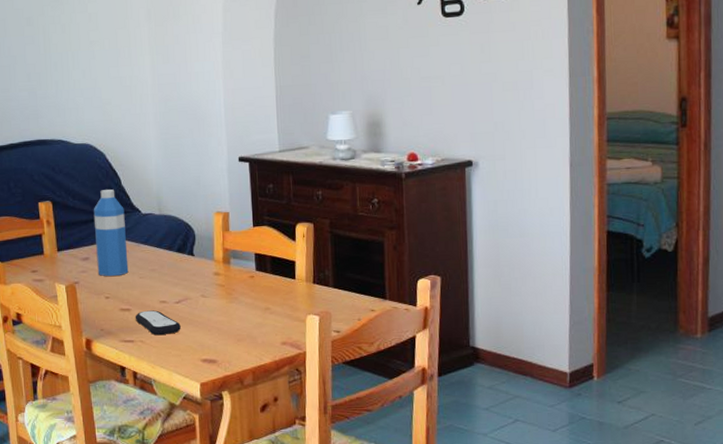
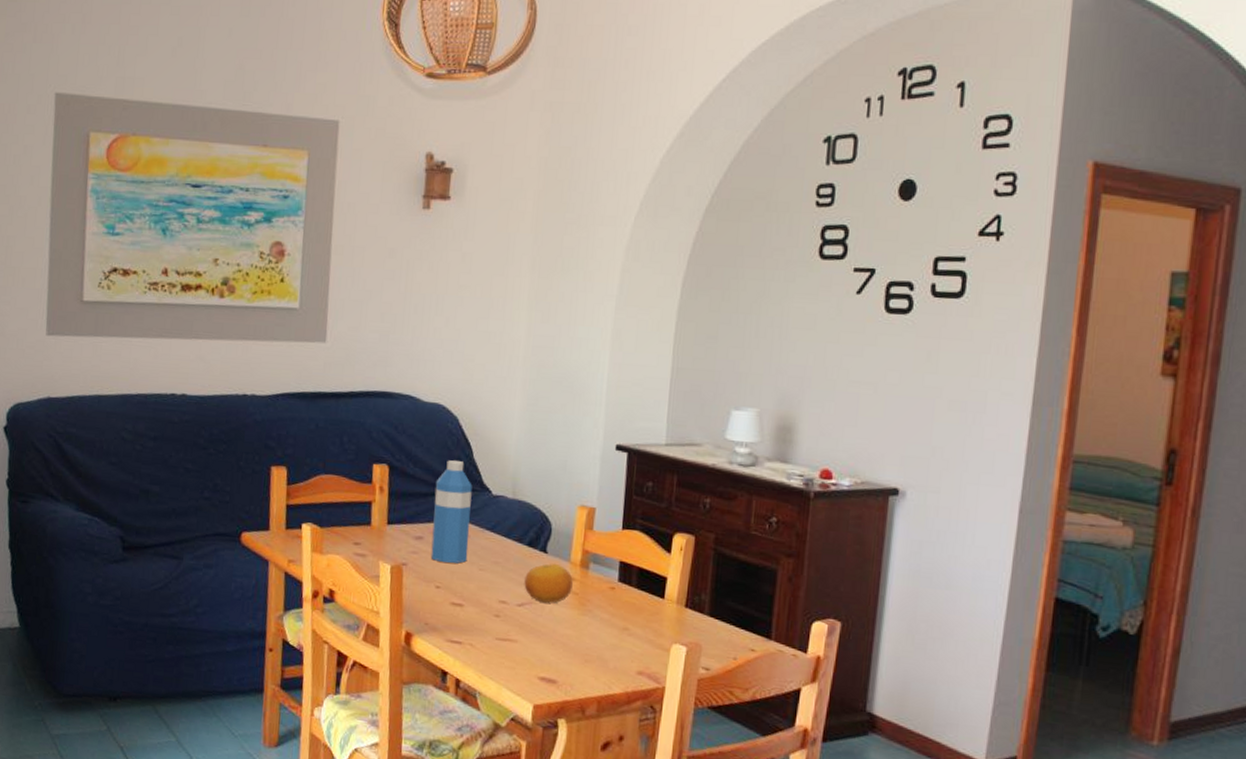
remote control: present [135,310,181,336] -> none [467,609,520,642]
fruit: none [178,263,219,297] -> present [524,563,573,603]

